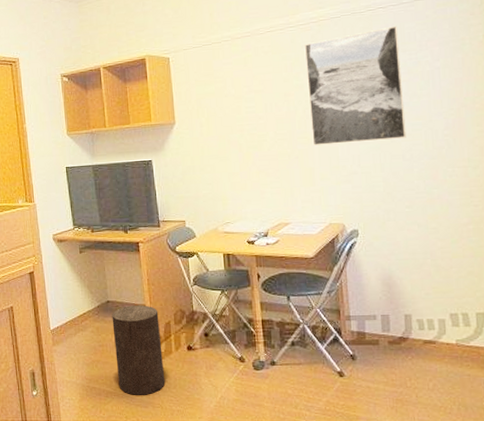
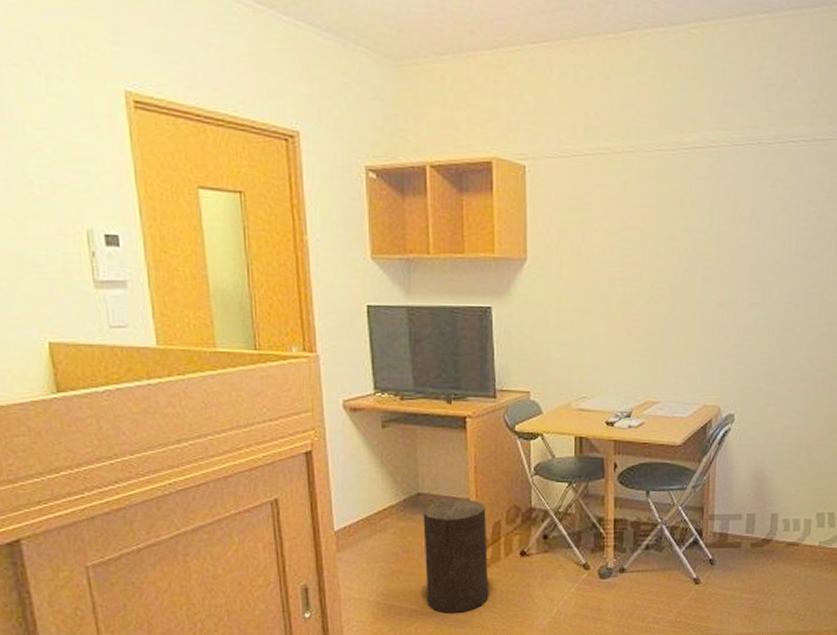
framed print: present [304,25,406,145] -> none [695,167,806,309]

